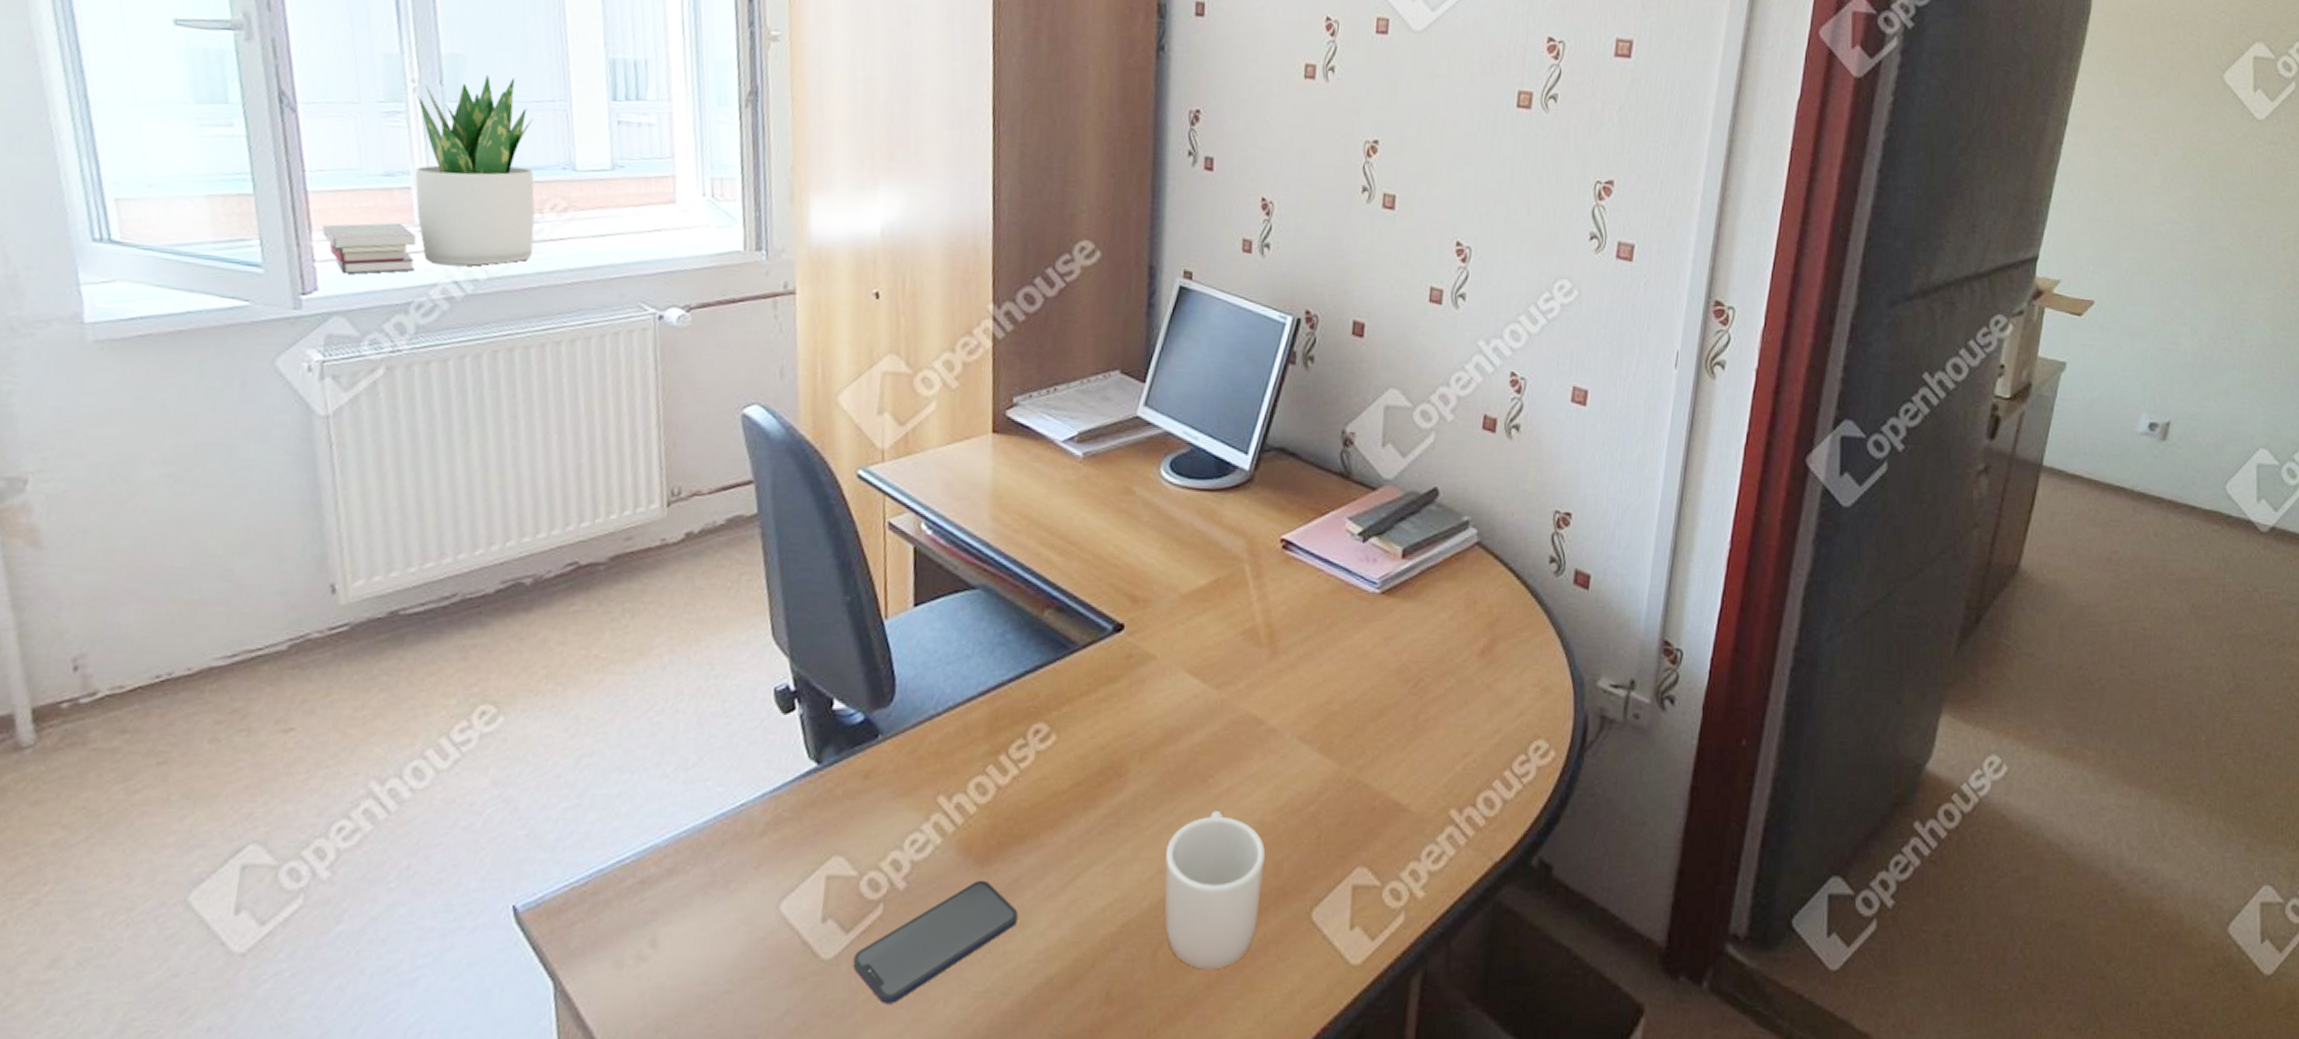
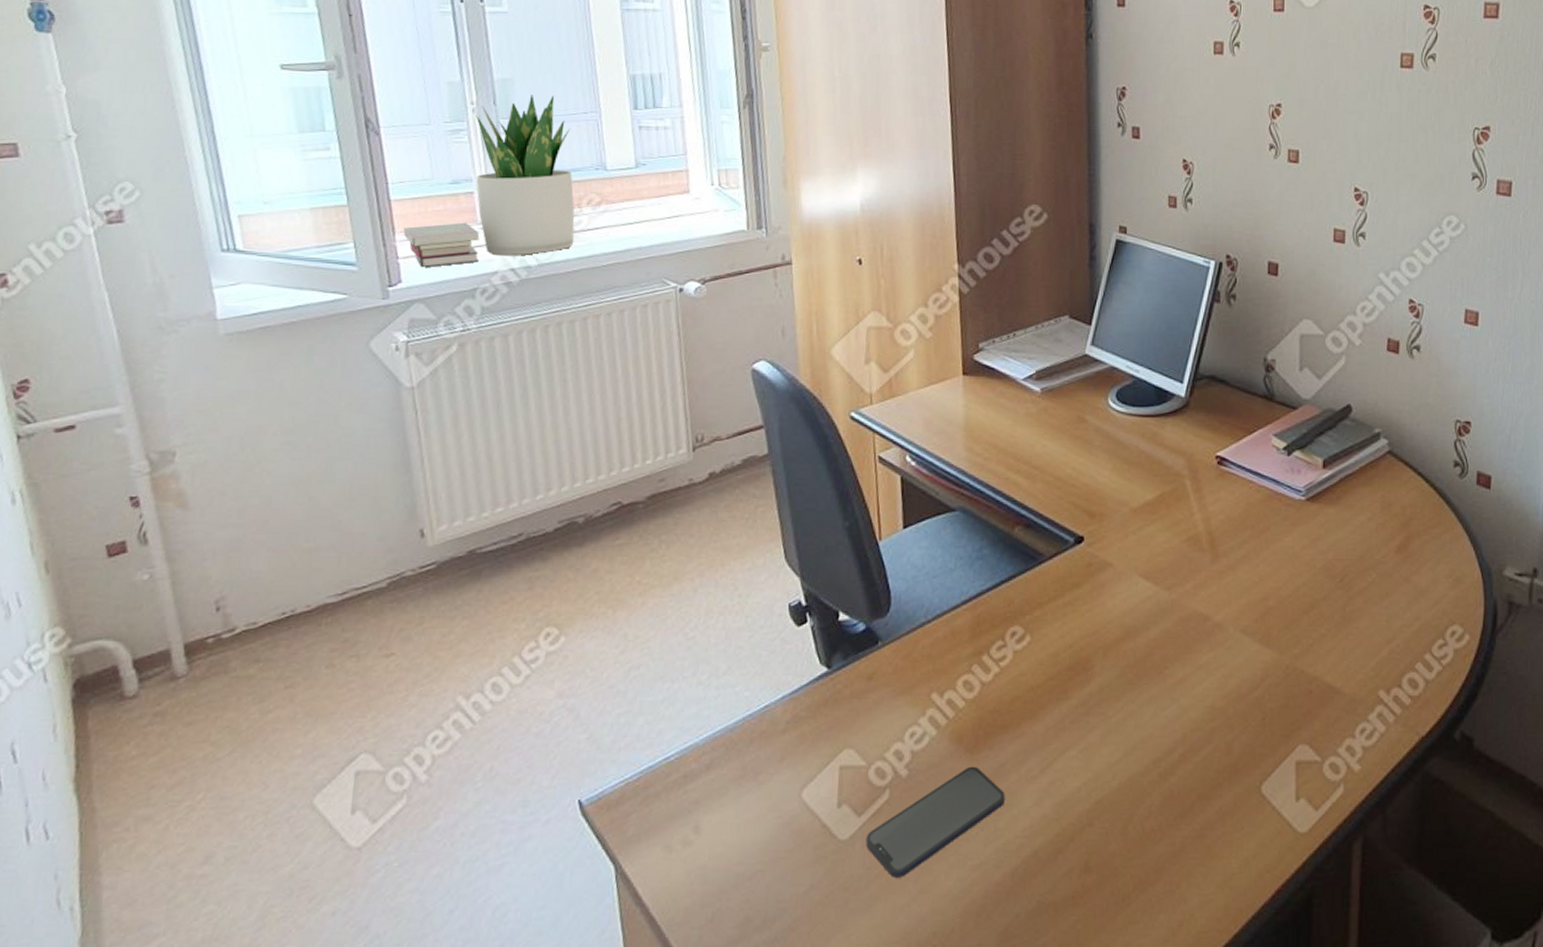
mug: present [1164,811,1266,970] -> none [1130,698,1218,841]

